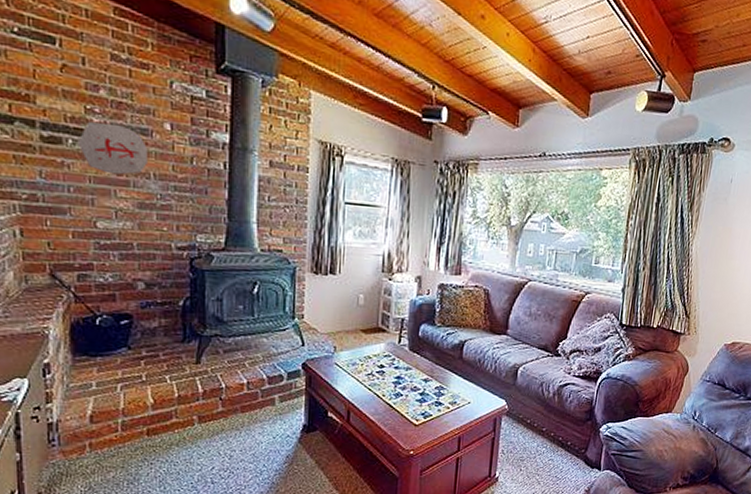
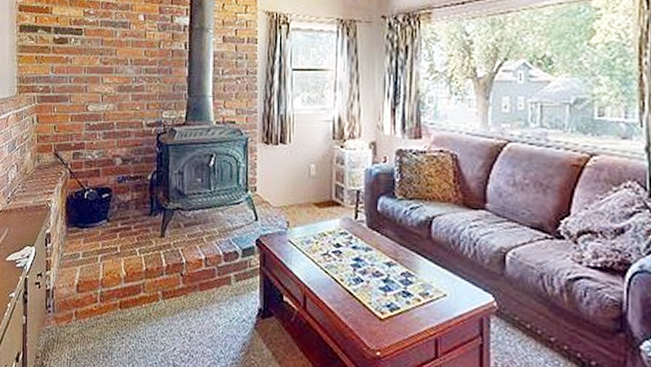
decorative plate: present [77,122,147,175] -> none [77,21,126,64]

